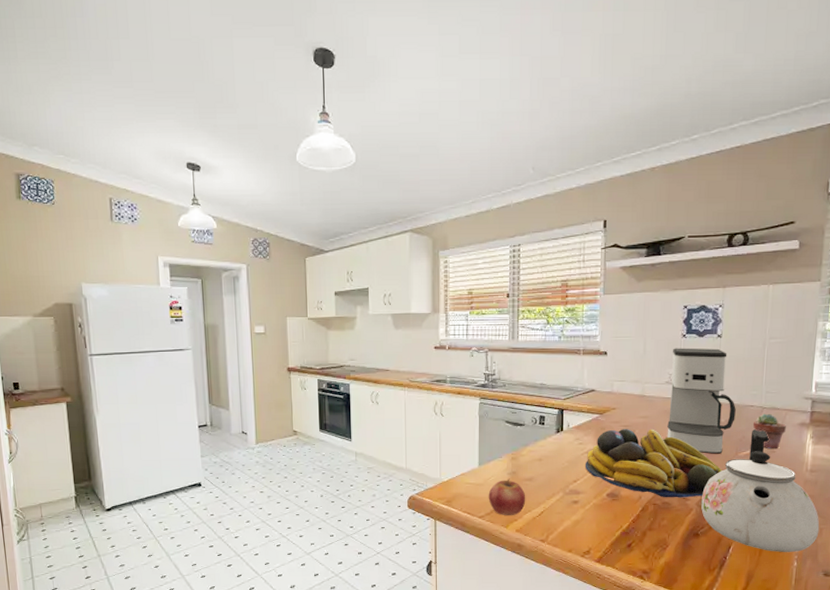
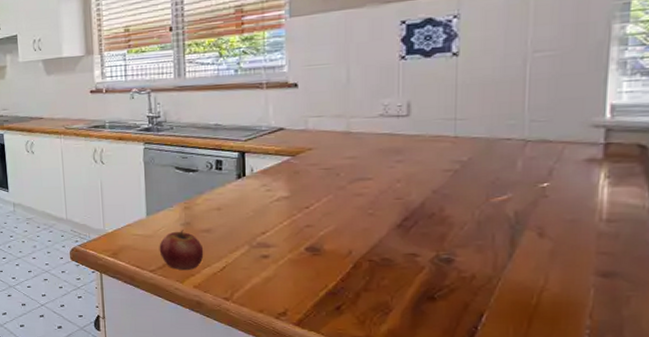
fruit bowl: present [584,429,722,498] -> none [275,171,466,254]
coffee maker: present [667,348,736,454] -> none [384,69,484,200]
kettle: present [701,429,820,553] -> none [437,168,626,326]
potted succulent: present [752,413,786,449] -> none [510,147,564,194]

